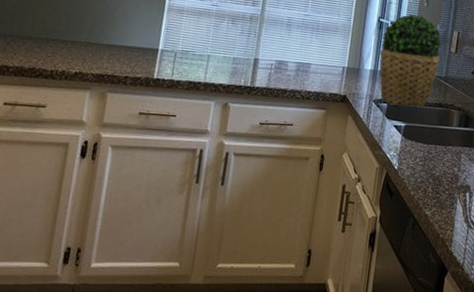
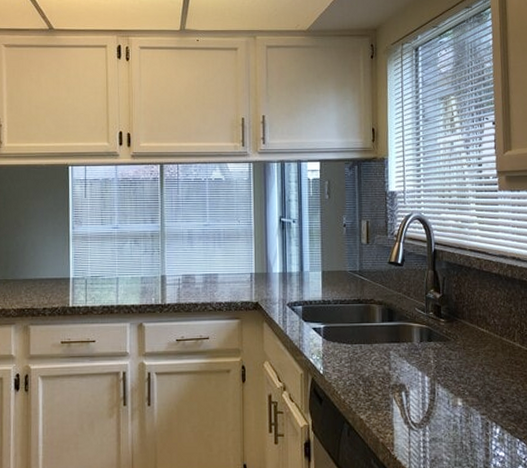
potted plant: present [379,14,442,107] -> none [285,209,351,307]

